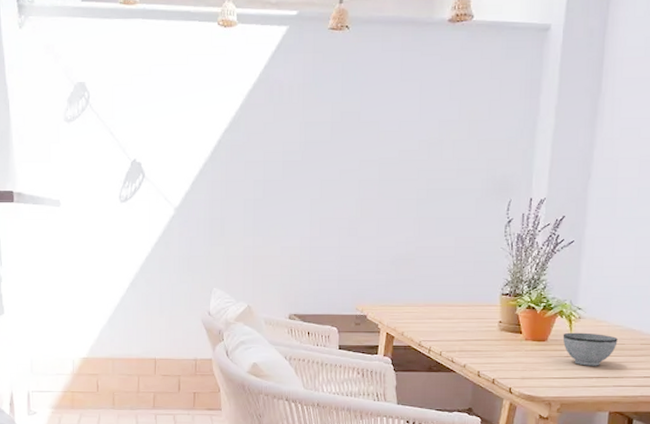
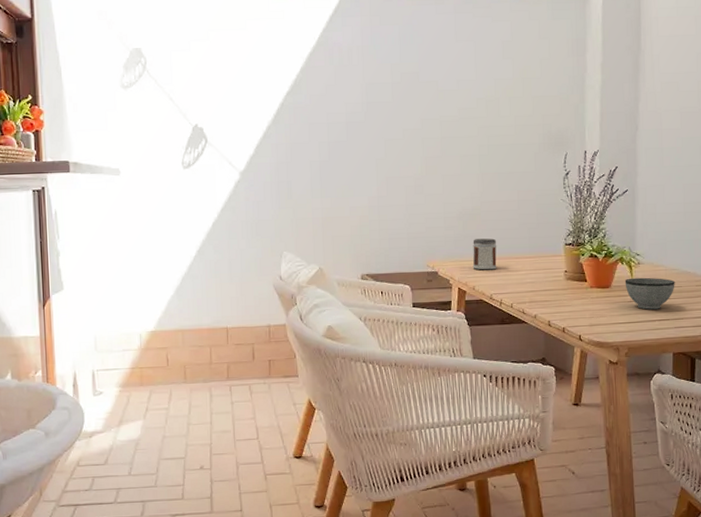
jar: none [403,284,430,317] -> present [472,238,497,270]

